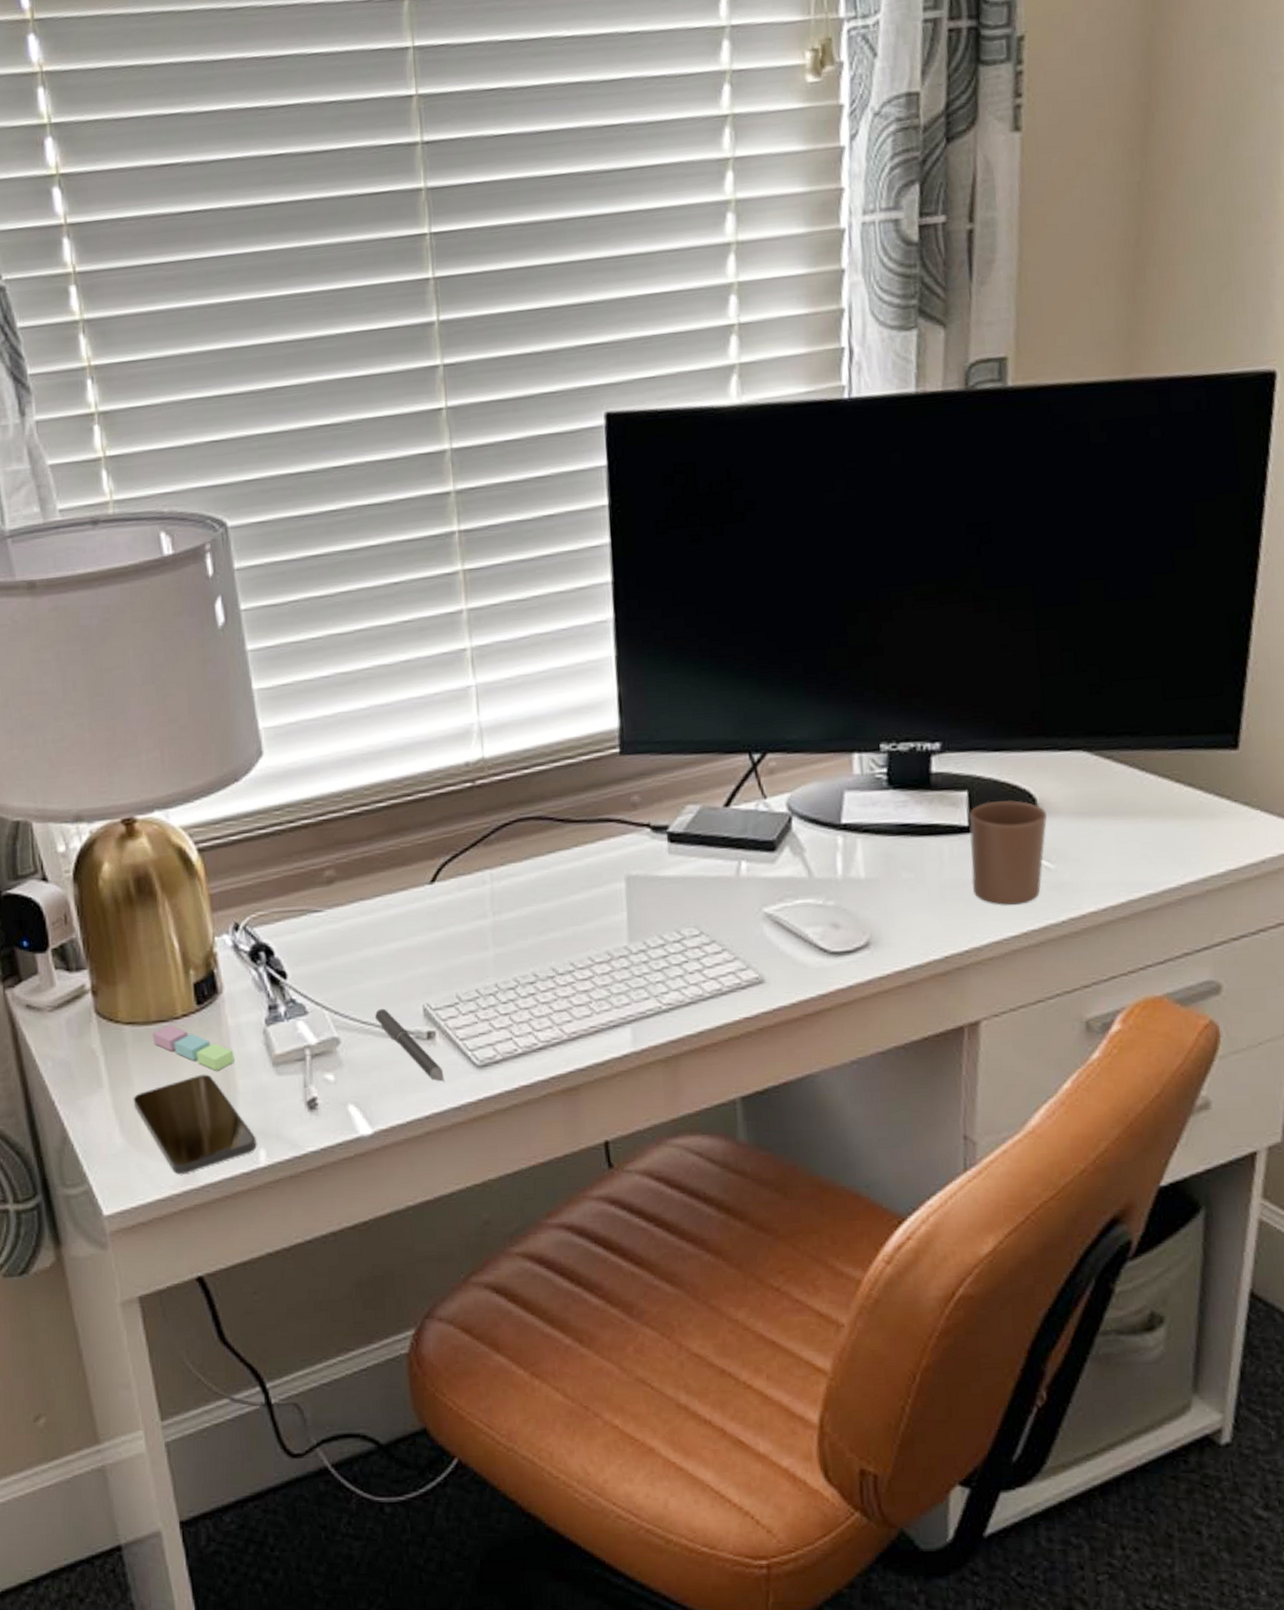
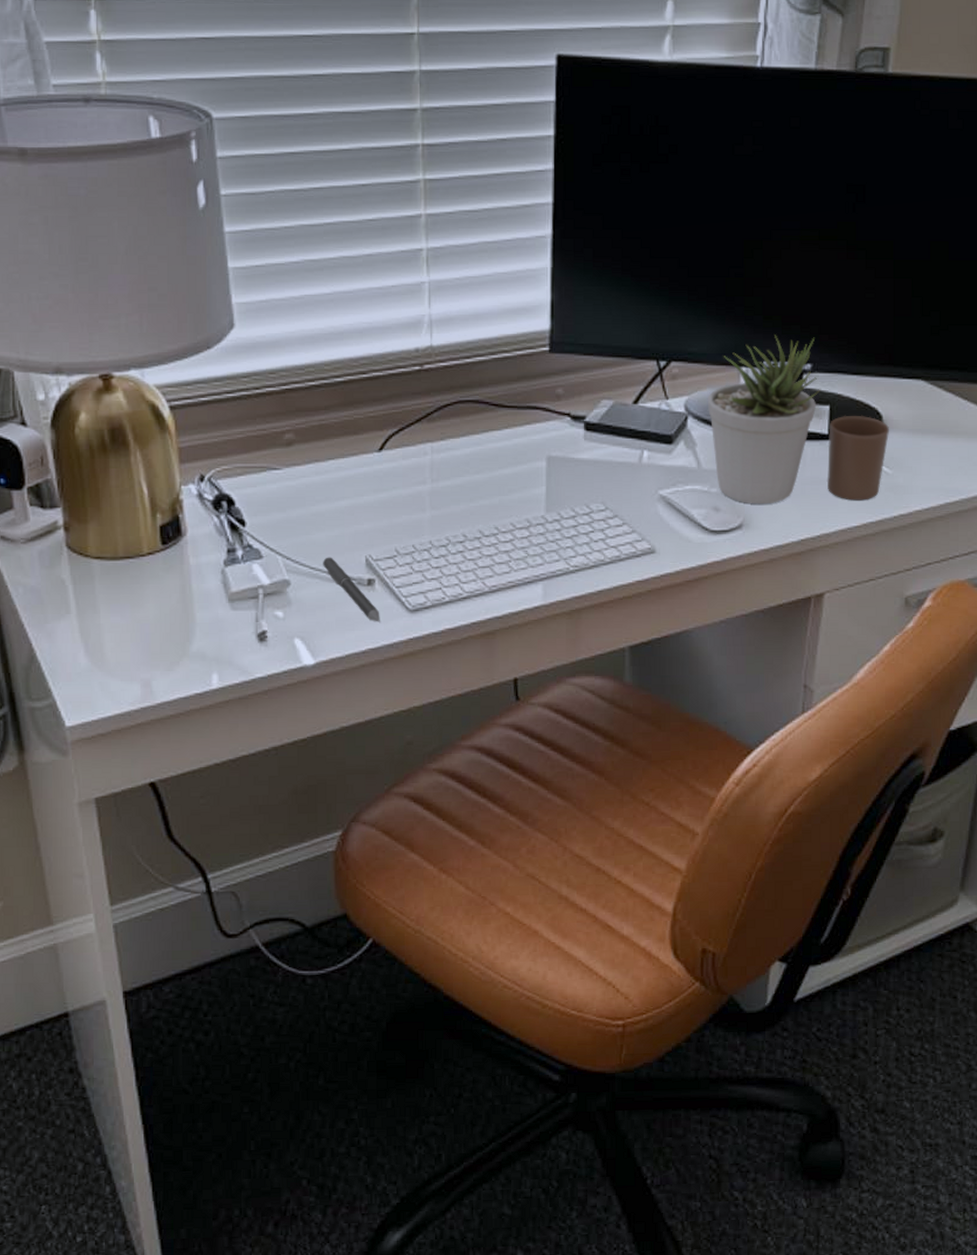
phone: present [133,1074,257,1174] -> none [98,606,210,692]
sticky notes: present [152,1024,235,1071] -> none [119,560,194,604]
potted plant: none [813,710,956,917] -> present [707,335,821,505]

